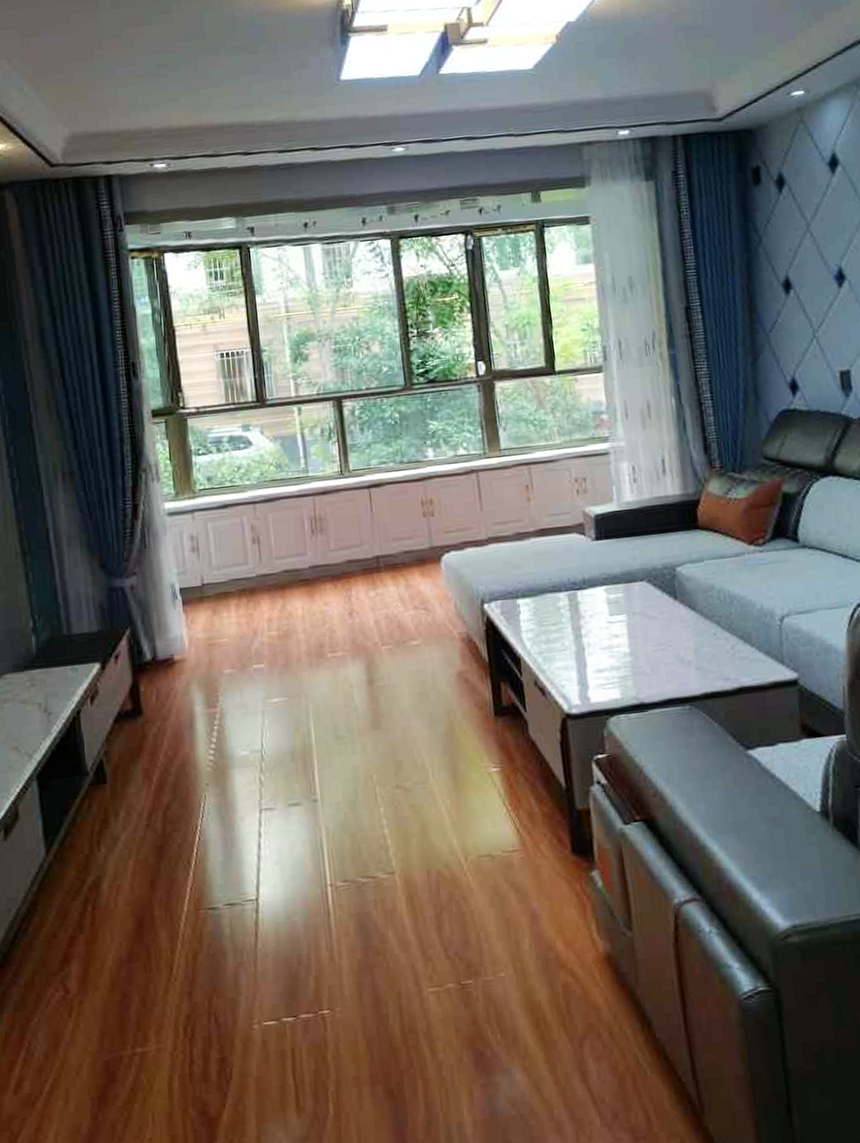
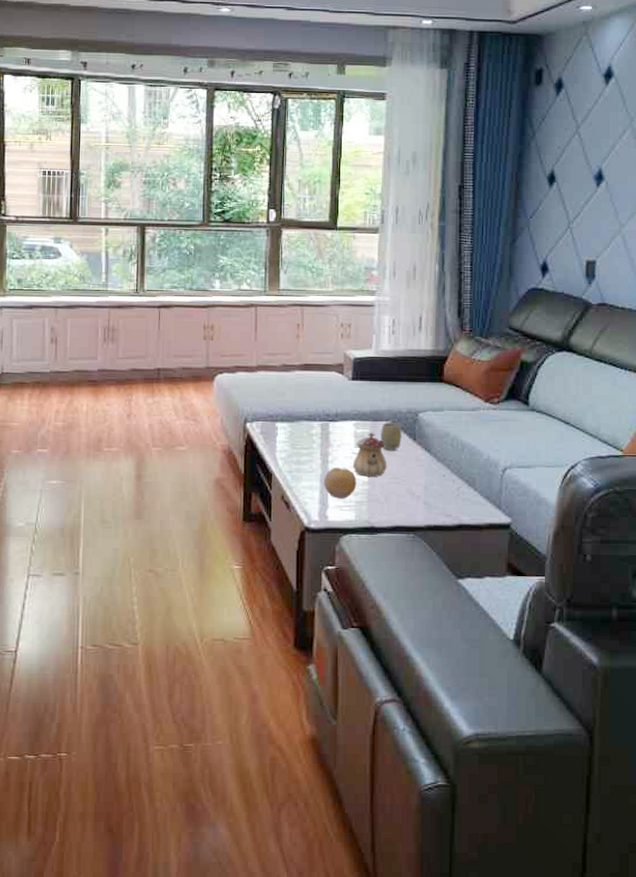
fruit: none [579,640,618,677] -> present [324,467,357,499]
teapot: none [609,596,650,648] -> present [352,433,387,477]
cup: none [636,581,662,615] -> present [381,421,403,451]

